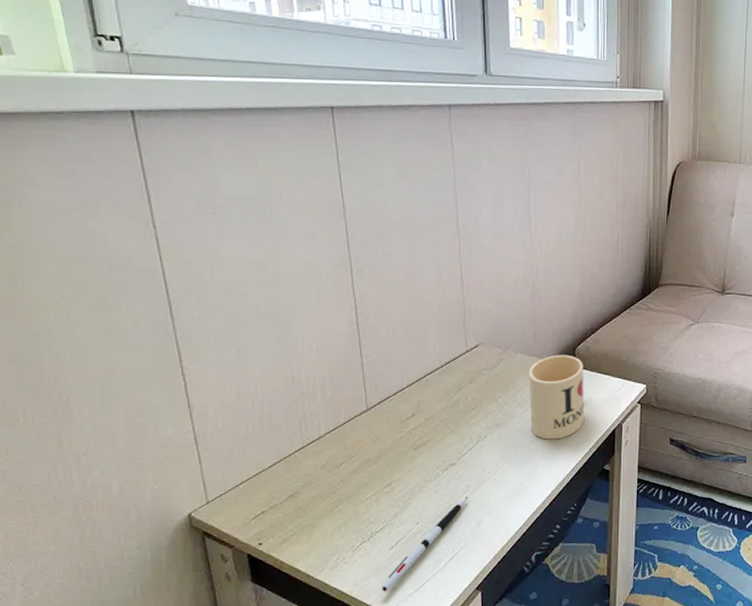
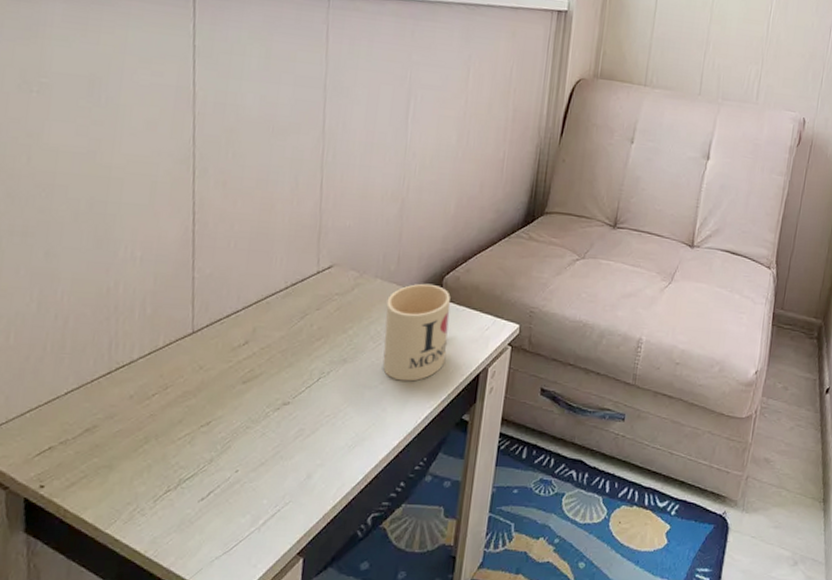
pen: present [382,497,468,592] -> none [184,443,300,553]

